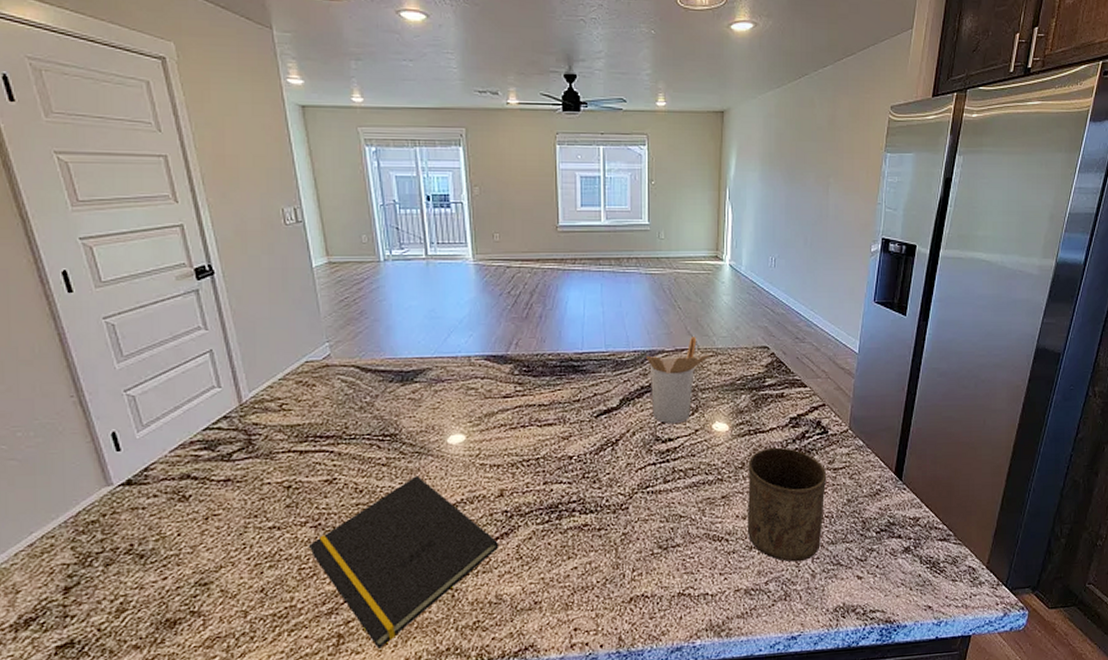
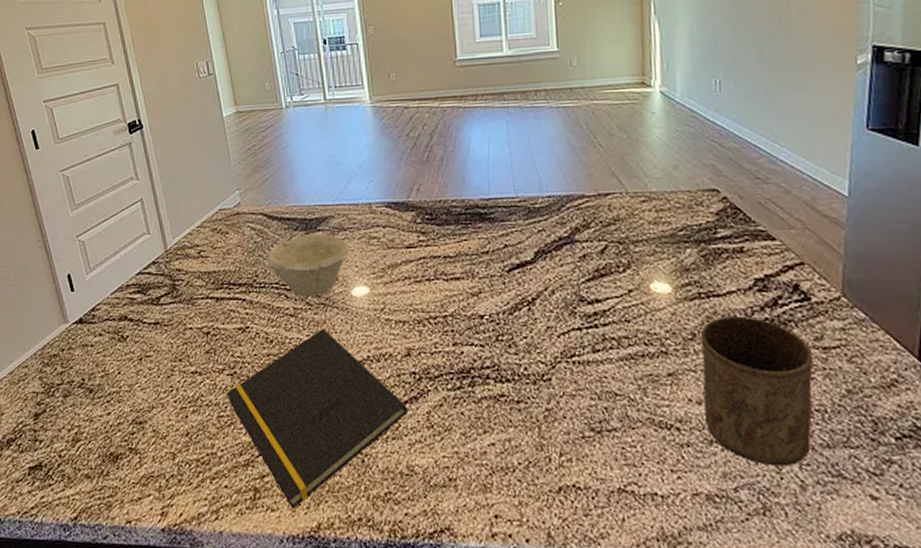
bowl: none [357,384,447,447] -> present [266,233,350,297]
utensil holder: present [646,335,710,424] -> none [563,177,642,283]

